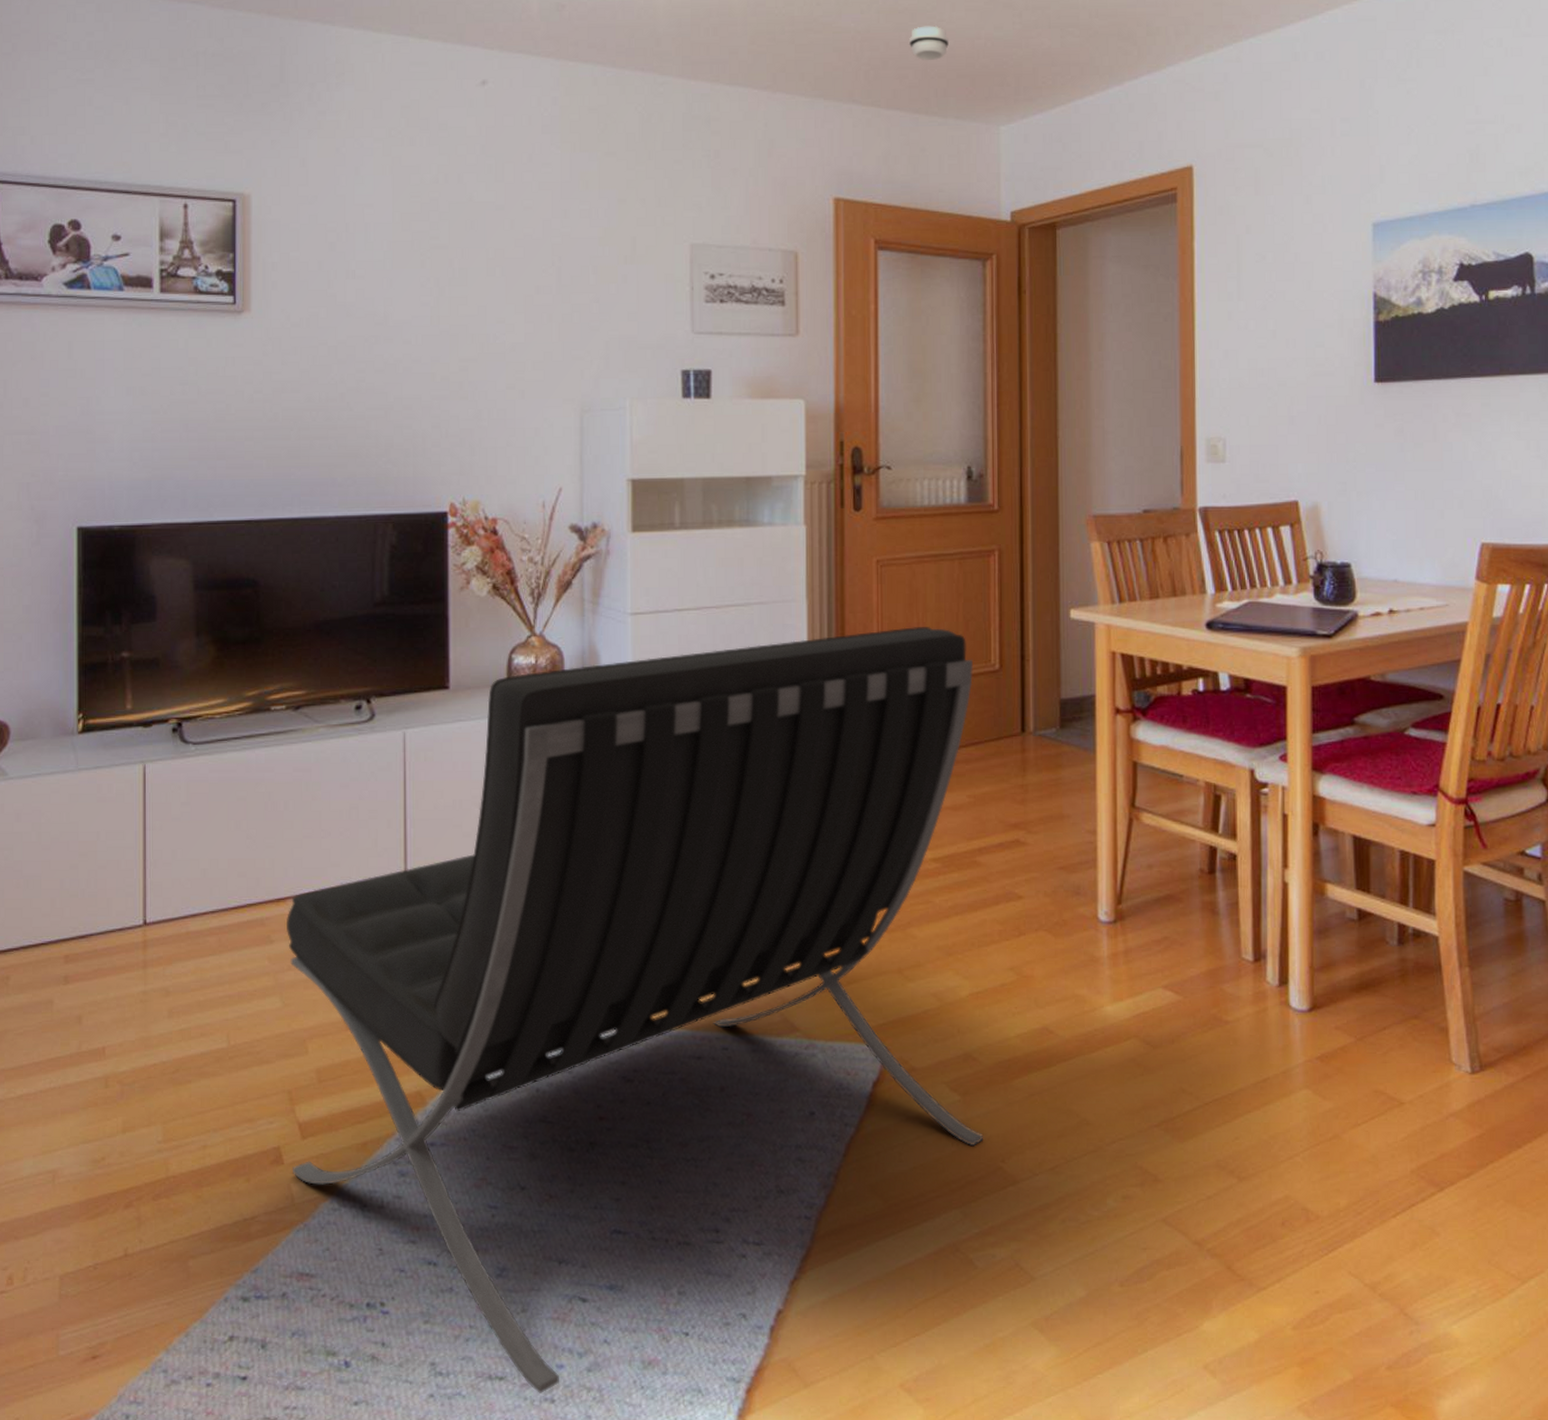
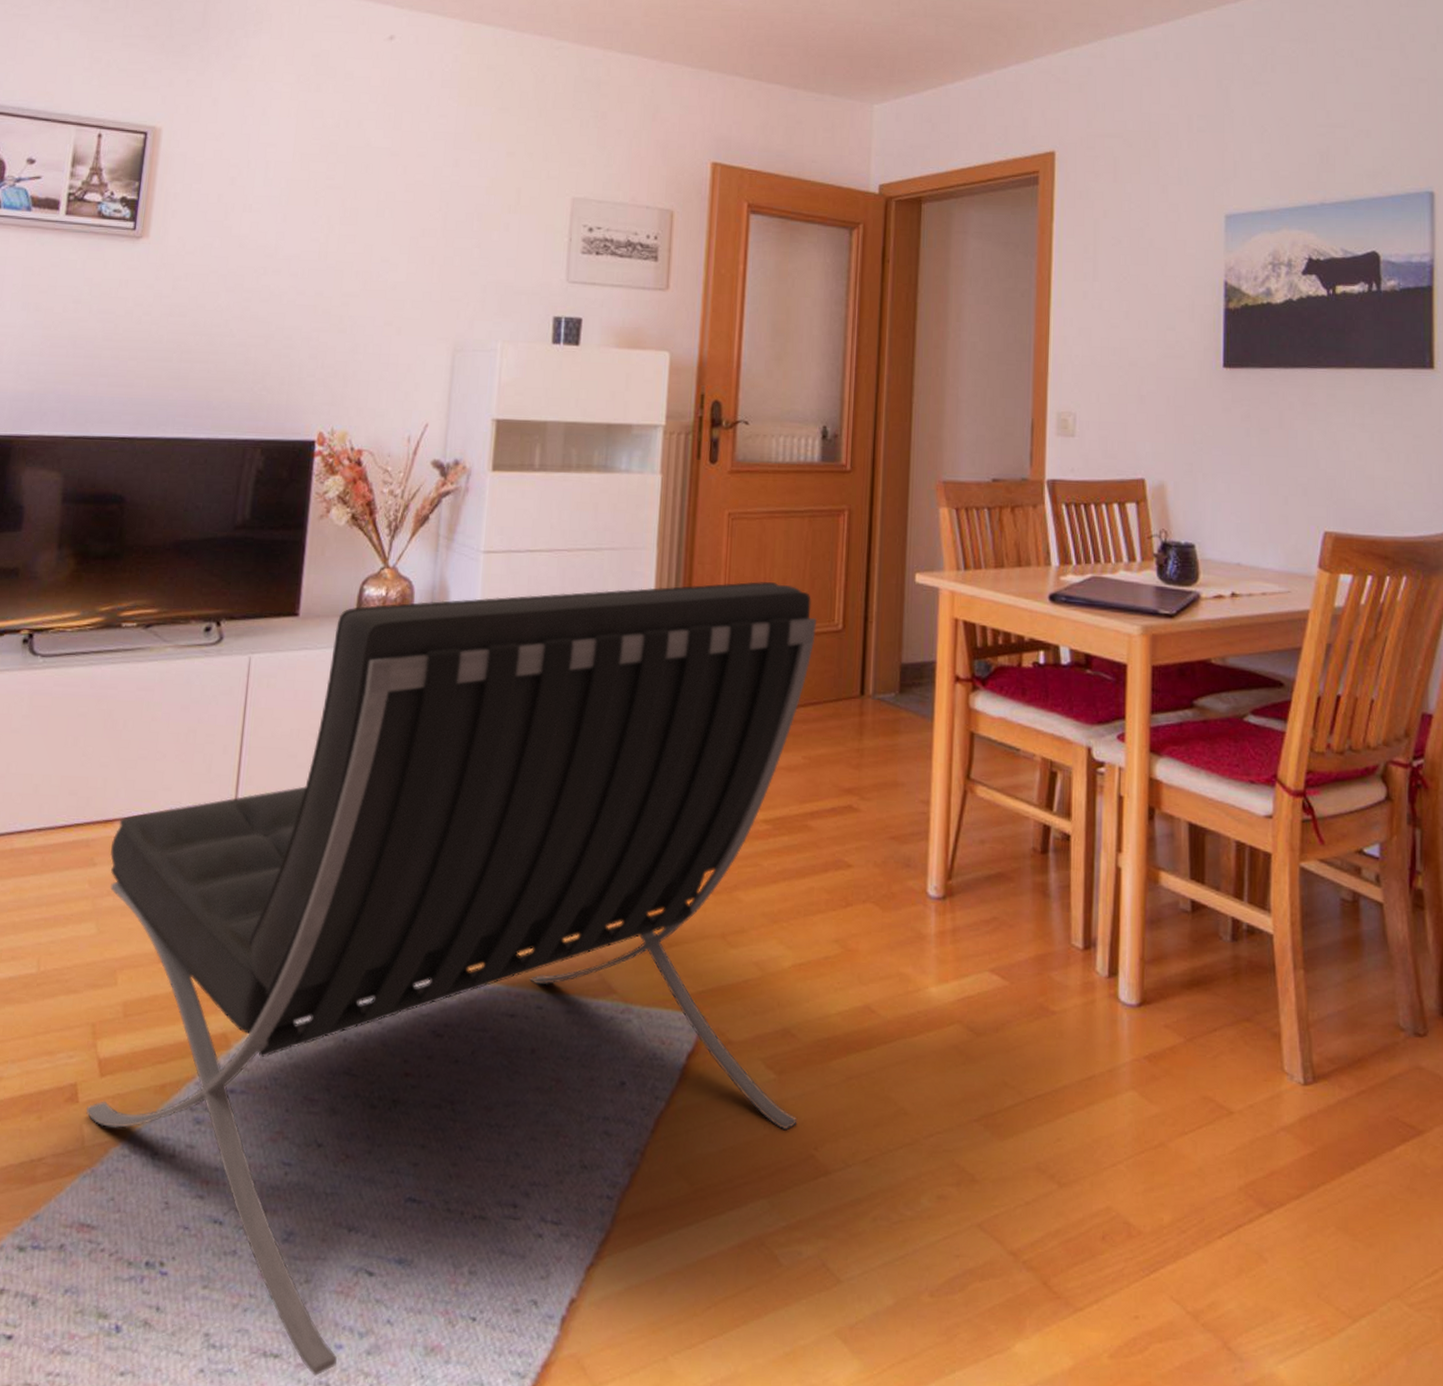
smoke detector: present [908,25,949,60] -> none [792,8,830,40]

